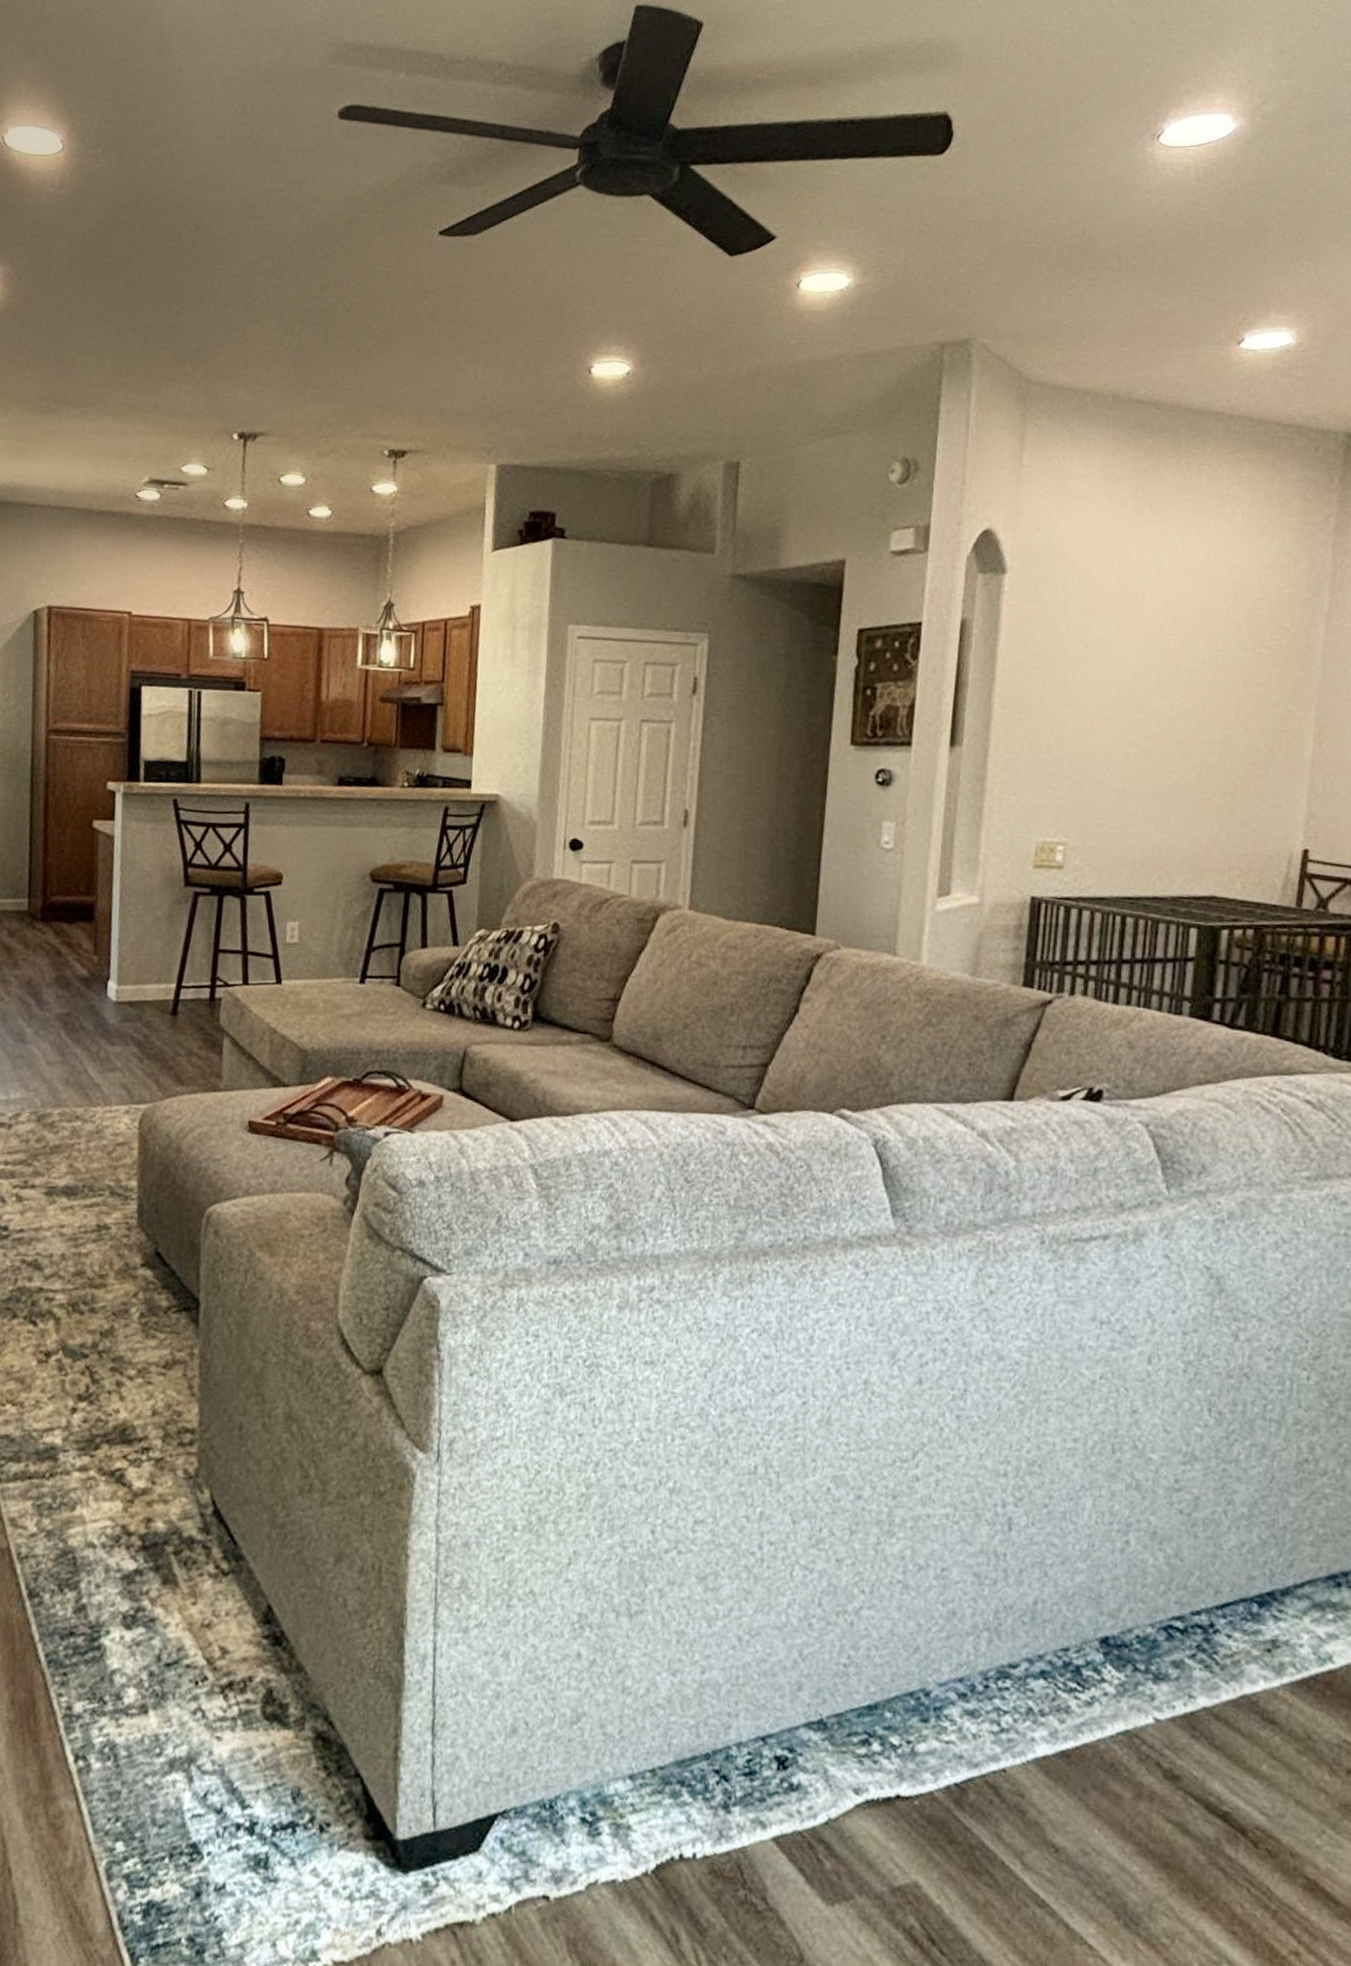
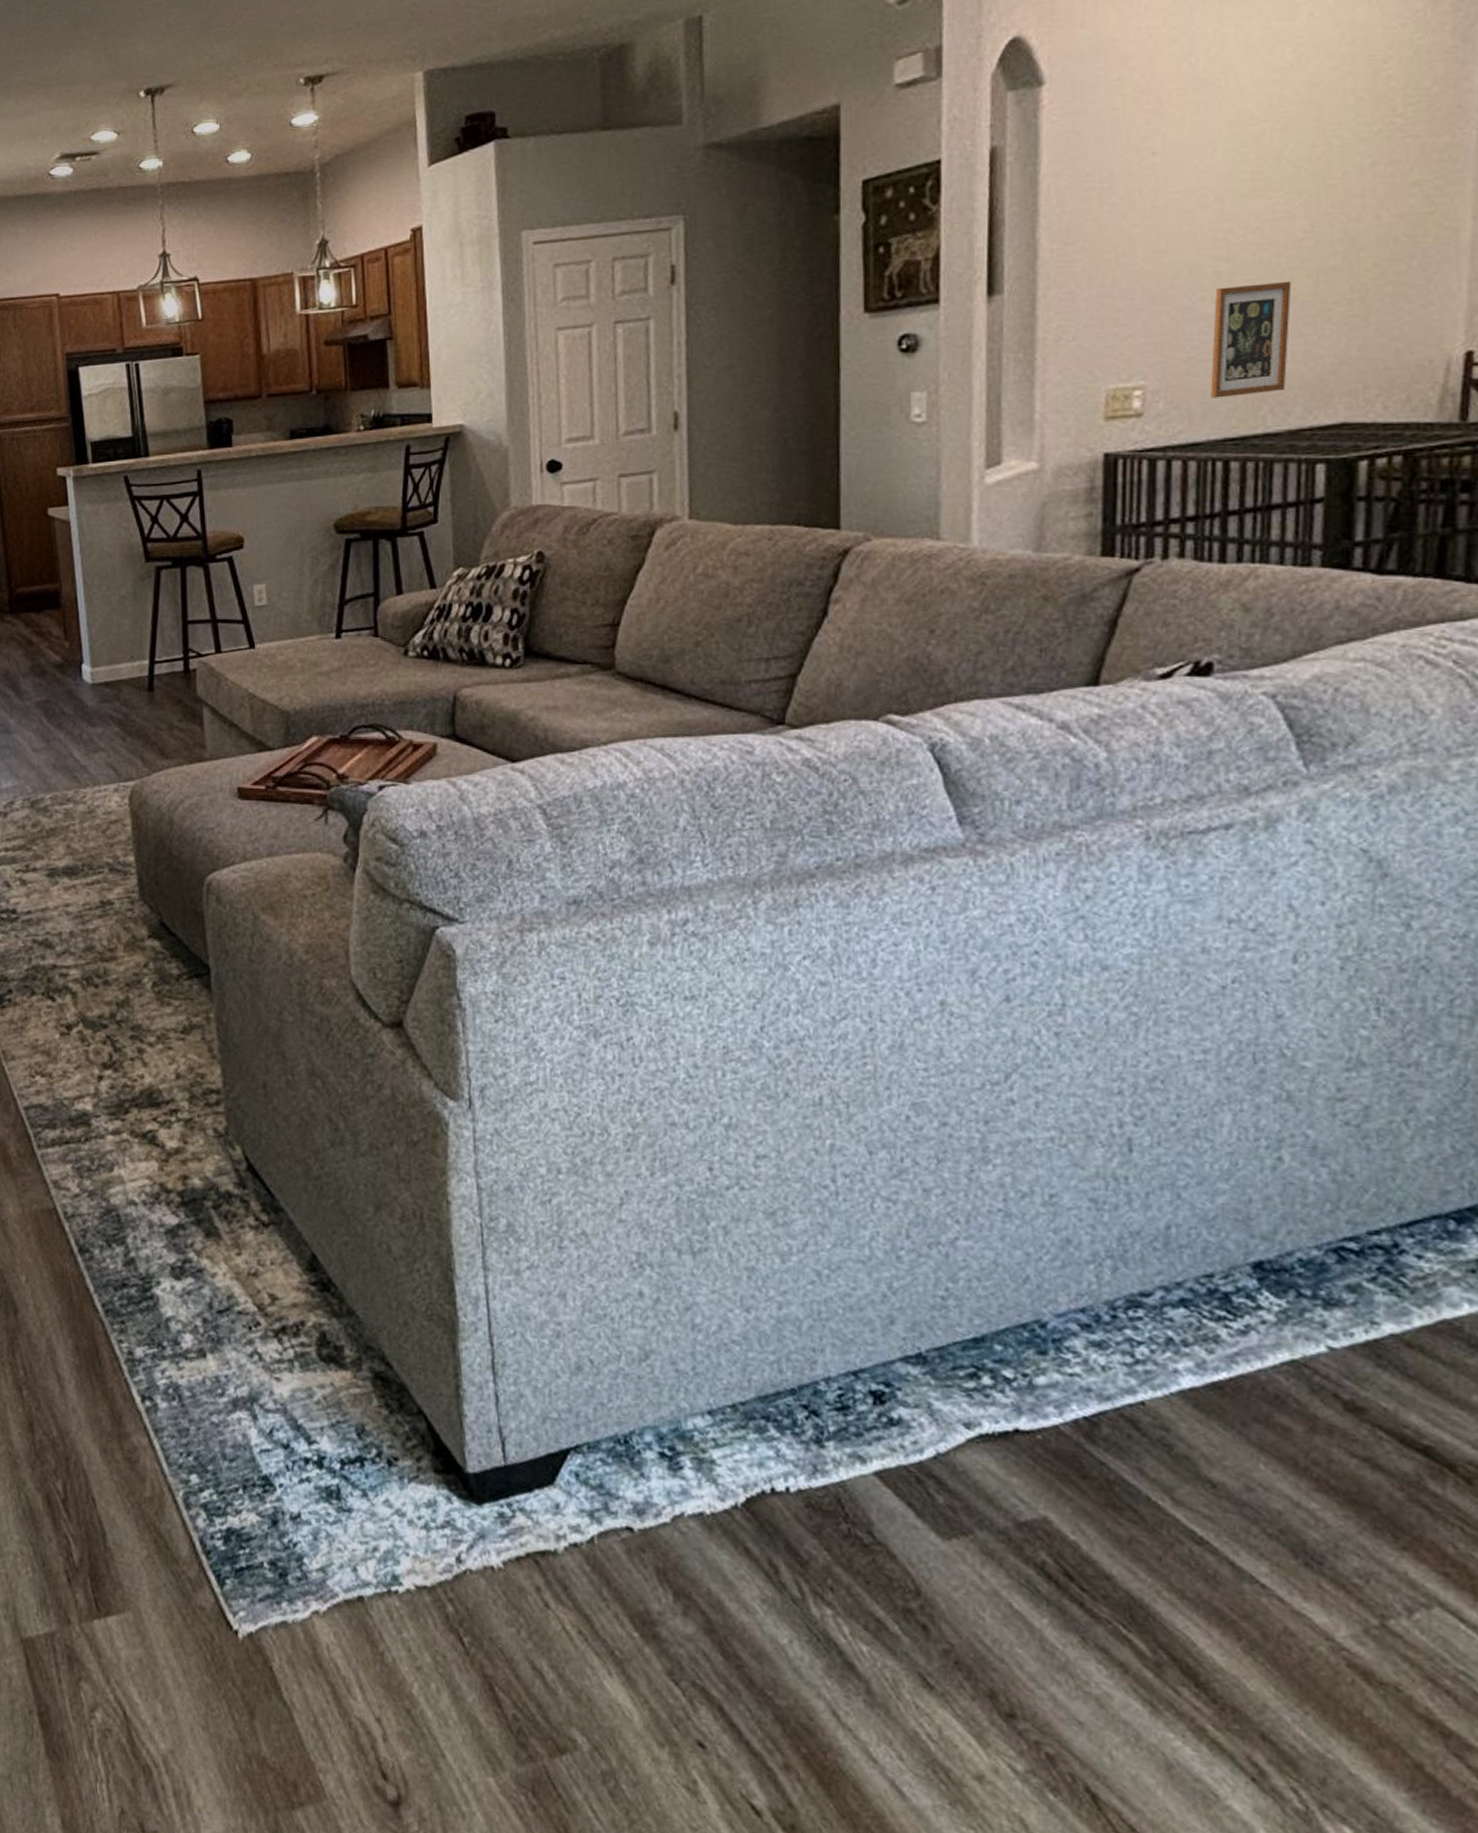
picture frame: none [1116,767,1181,863] -> present [1210,281,1292,398]

